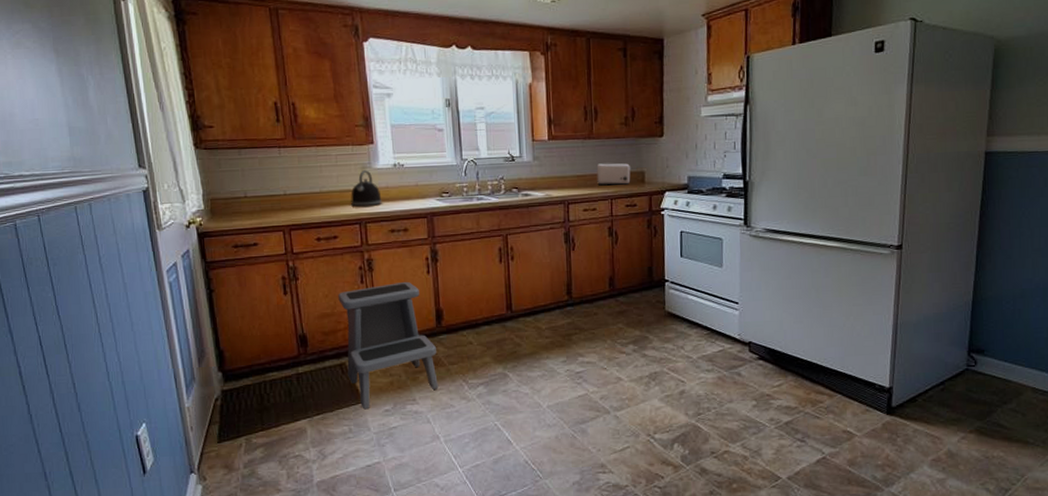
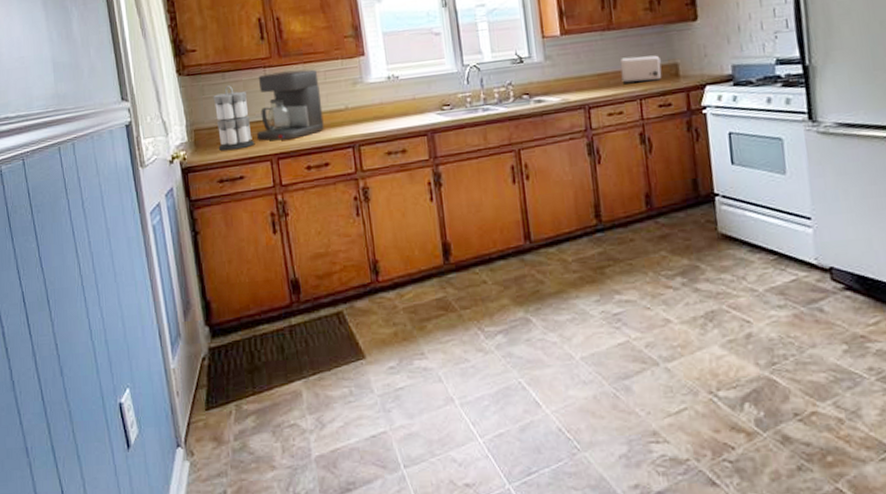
spice rack: none [229,161,268,220] -> present [213,85,254,151]
coffee maker: none [270,152,334,215] -> present [256,69,324,141]
step stool: present [338,281,438,410] -> none [332,211,450,367]
kettle: present [350,170,382,208] -> none [342,85,377,129]

